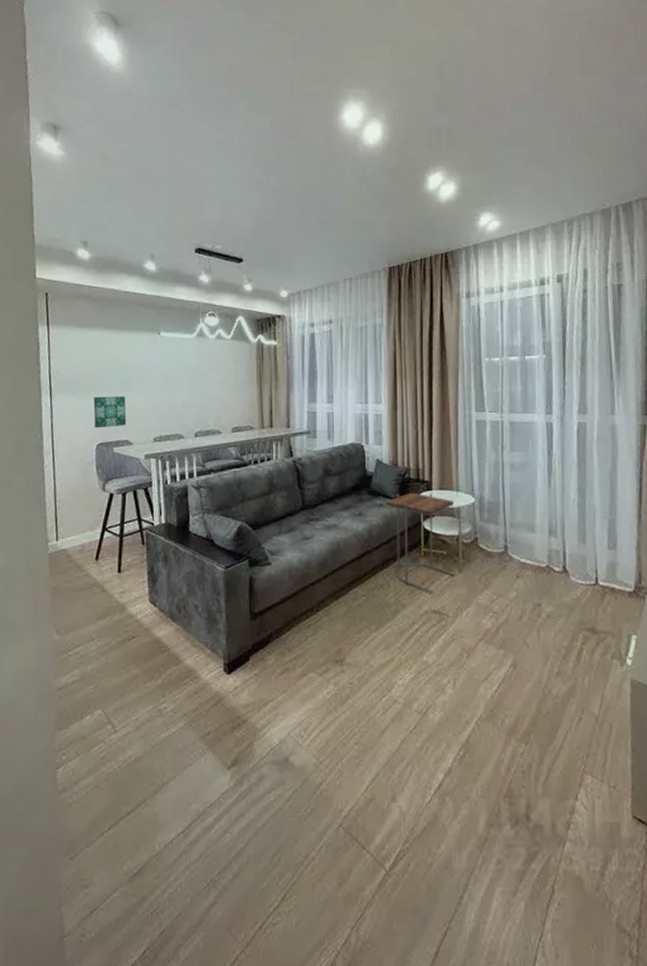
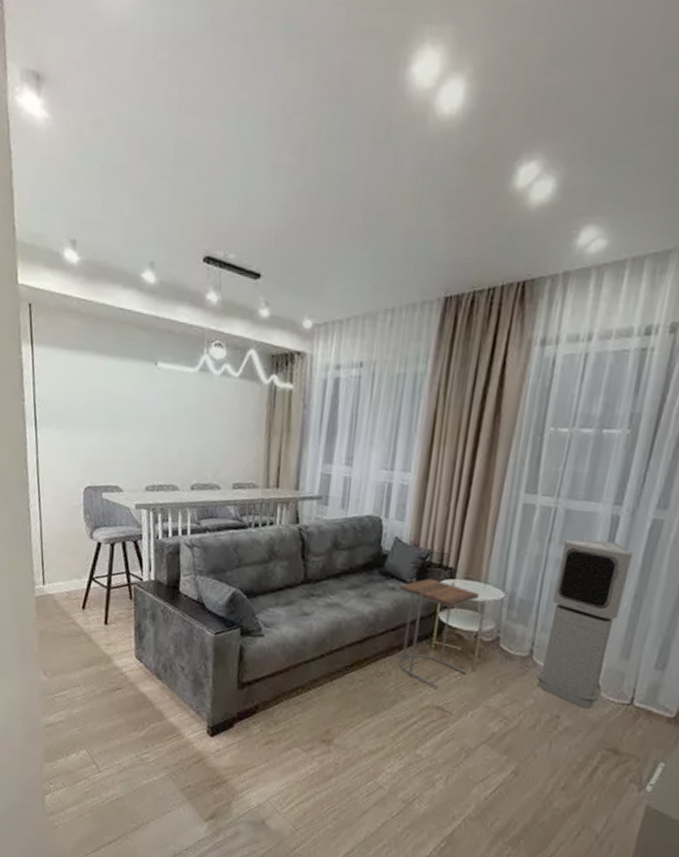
wall art: present [93,396,127,429] -> none [81,433,117,470]
air purifier: none [513,444,570,594] -> present [536,539,633,709]

